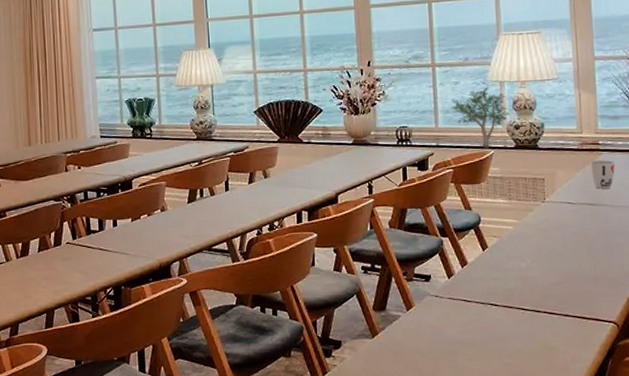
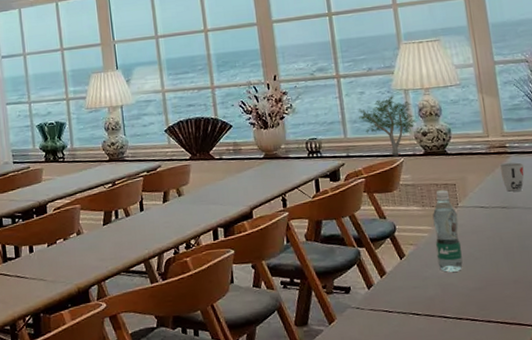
bottle: none [518,184,545,266] -> present [432,190,463,272]

